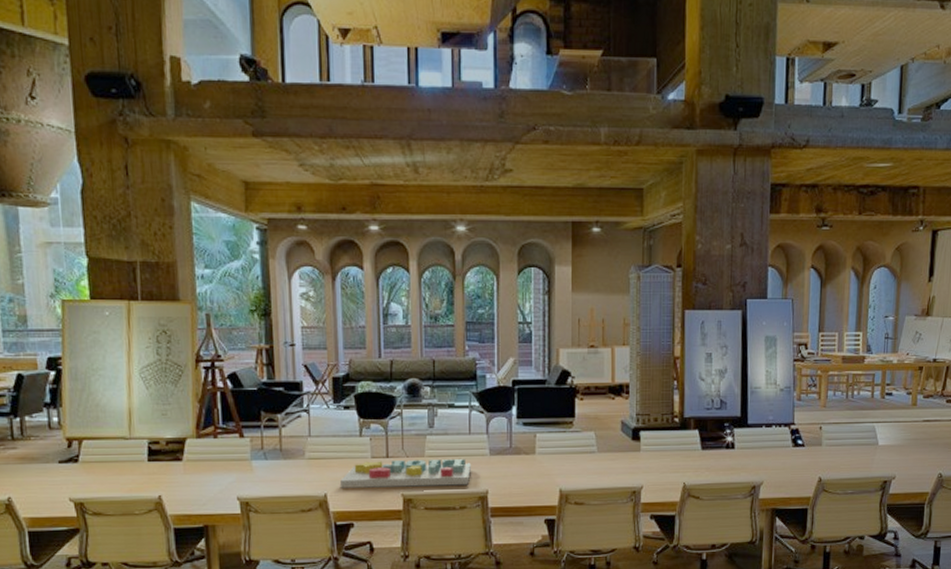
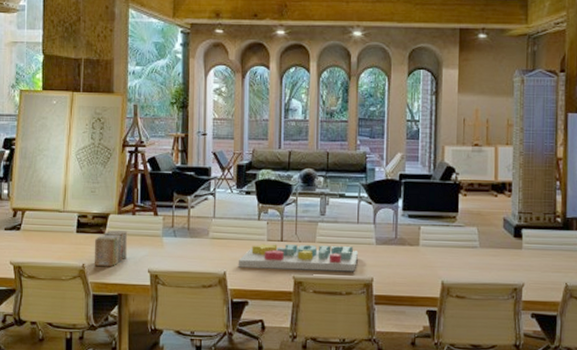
books: none [170,456,212,498] -> present [94,230,128,267]

